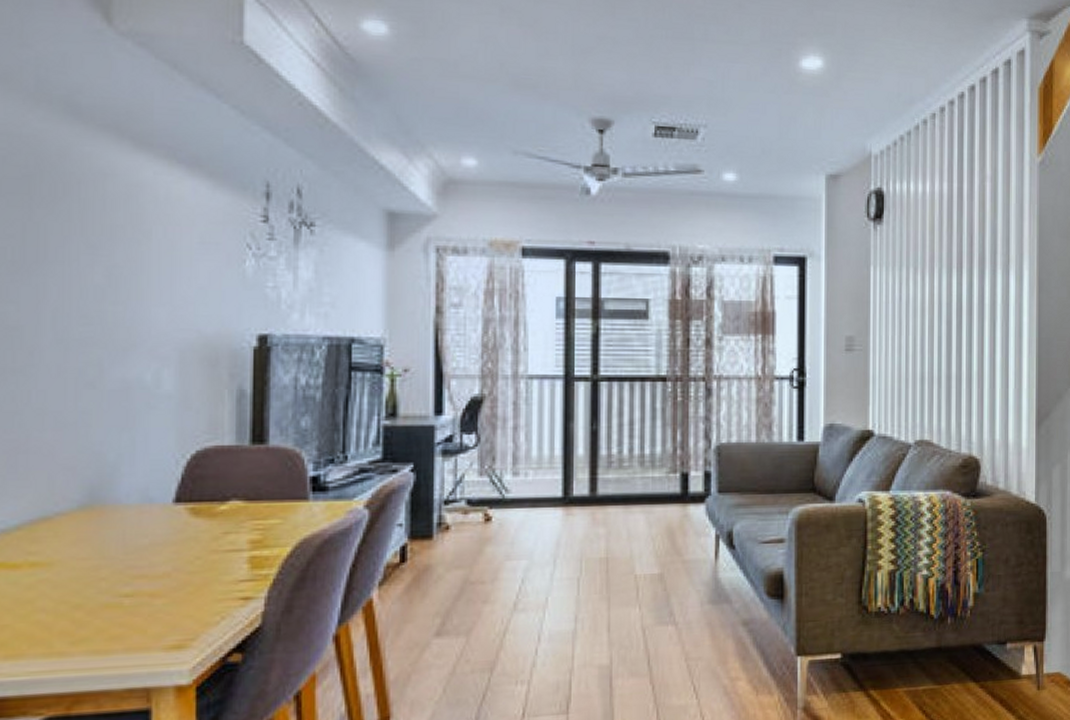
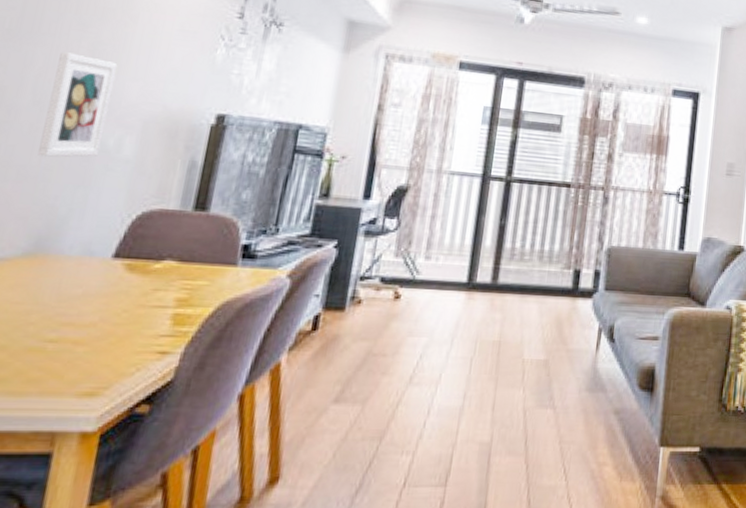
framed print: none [73,281,139,399] -> present [38,52,118,157]

